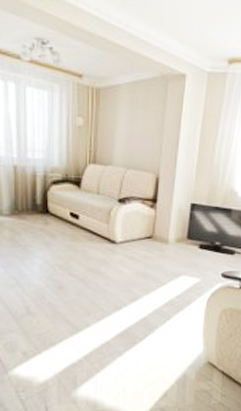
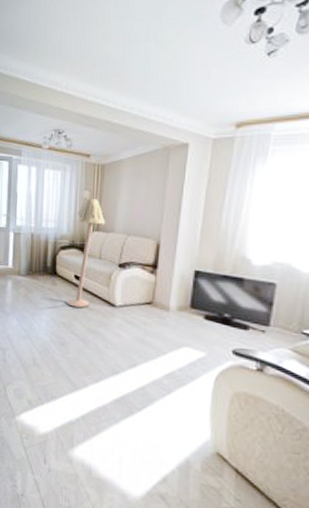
floor lamp: none [62,124,103,247] -> present [66,196,106,308]

